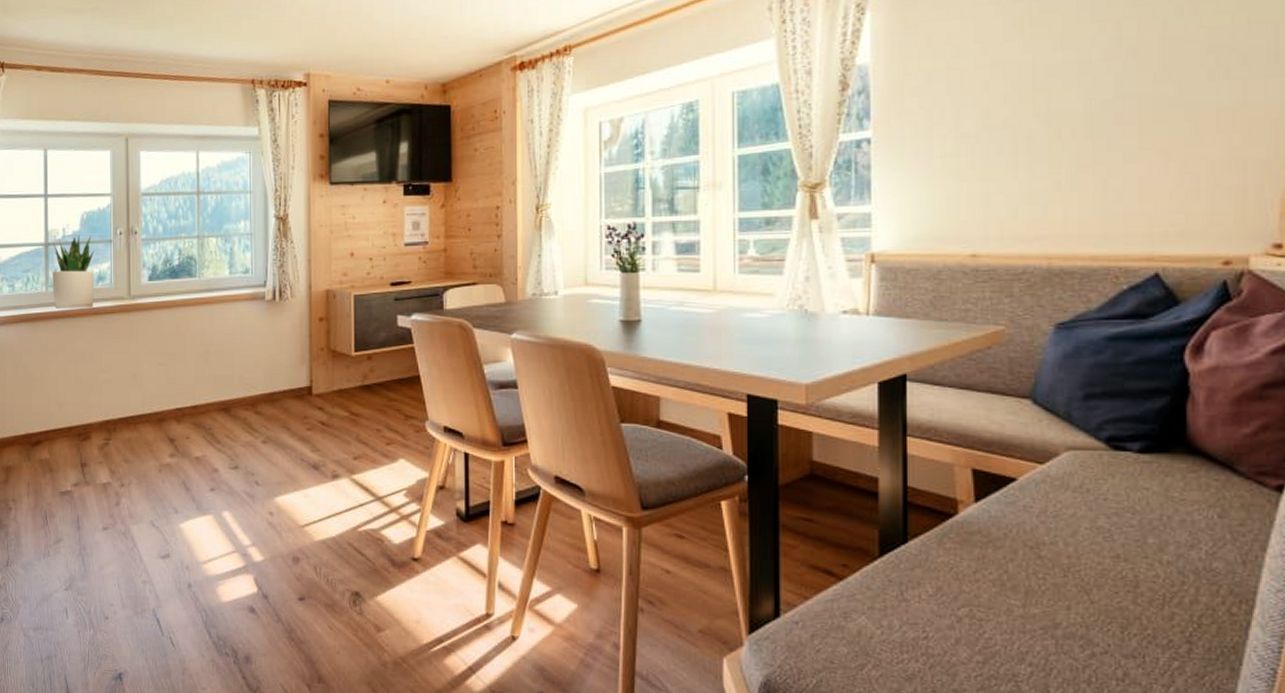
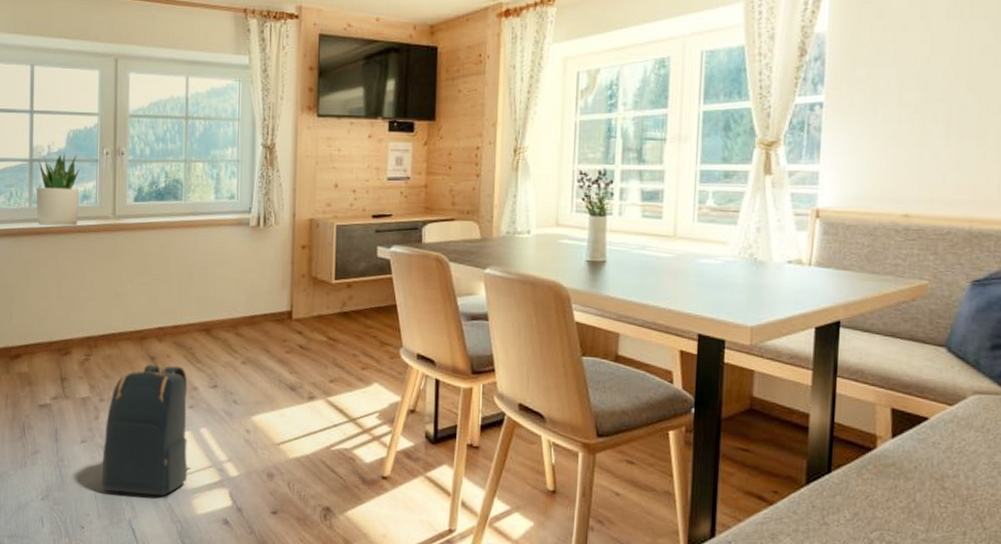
backpack: none [124,446,213,583] -> present [101,363,190,496]

